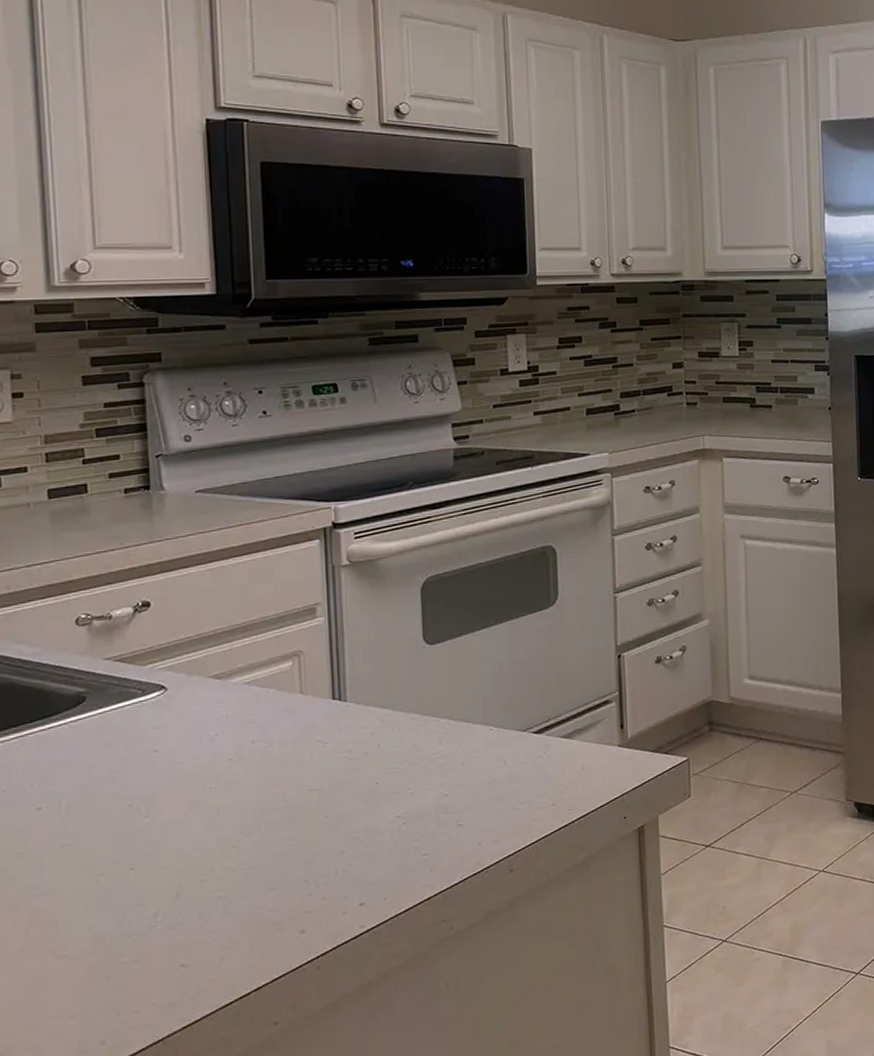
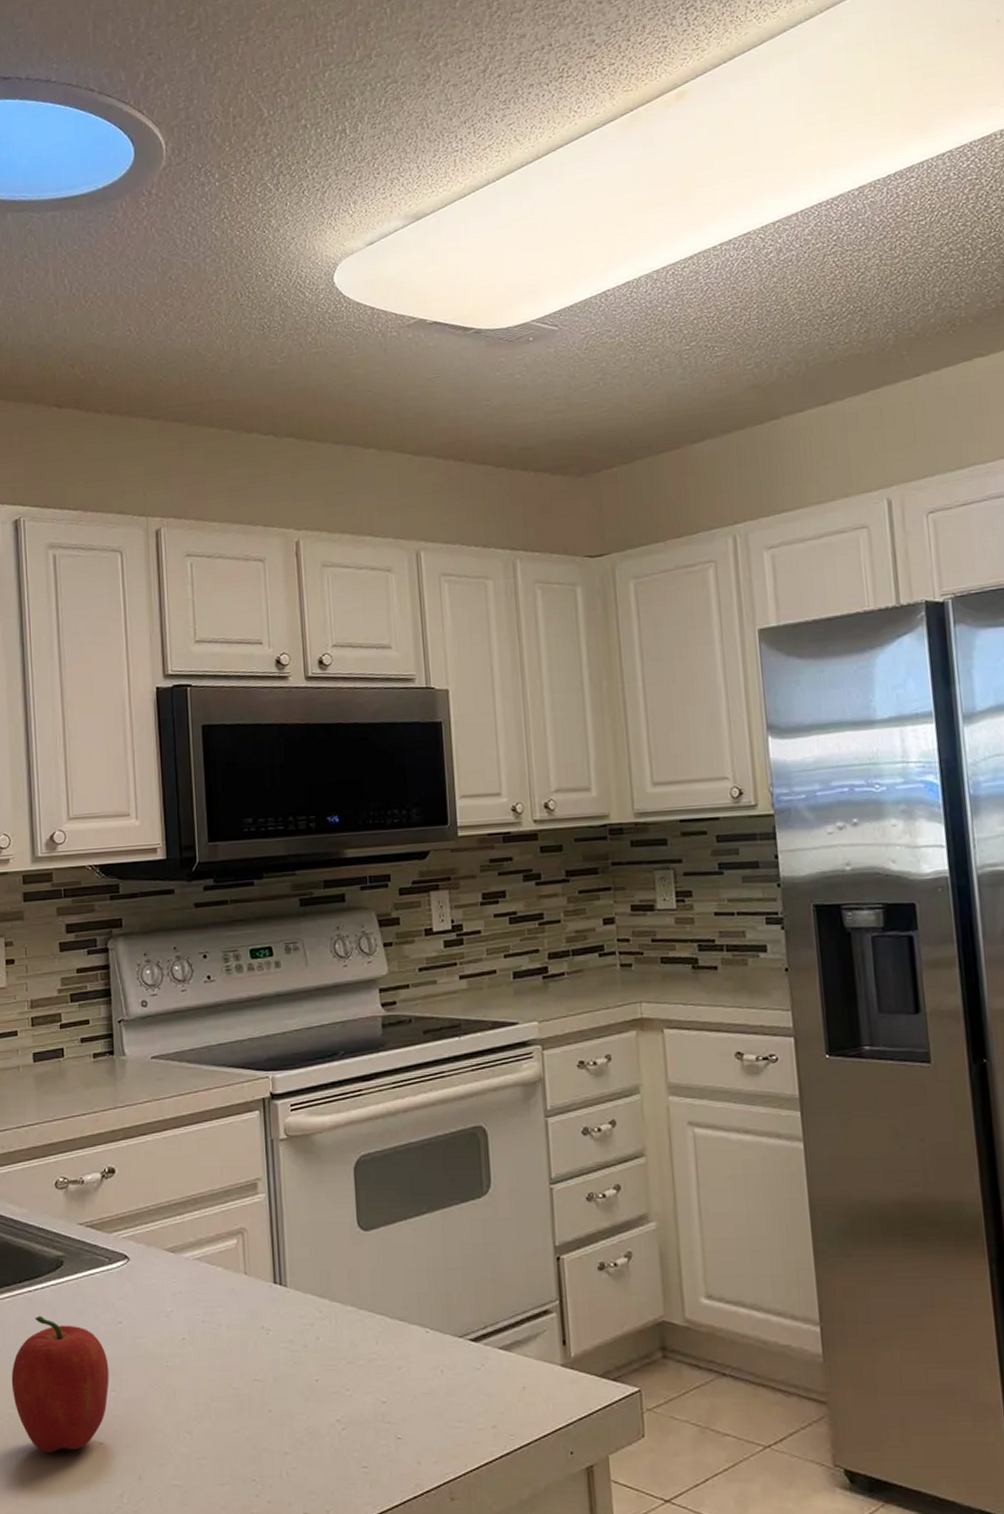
fruit: none [19,752,142,887] -> present [11,1315,109,1453]

